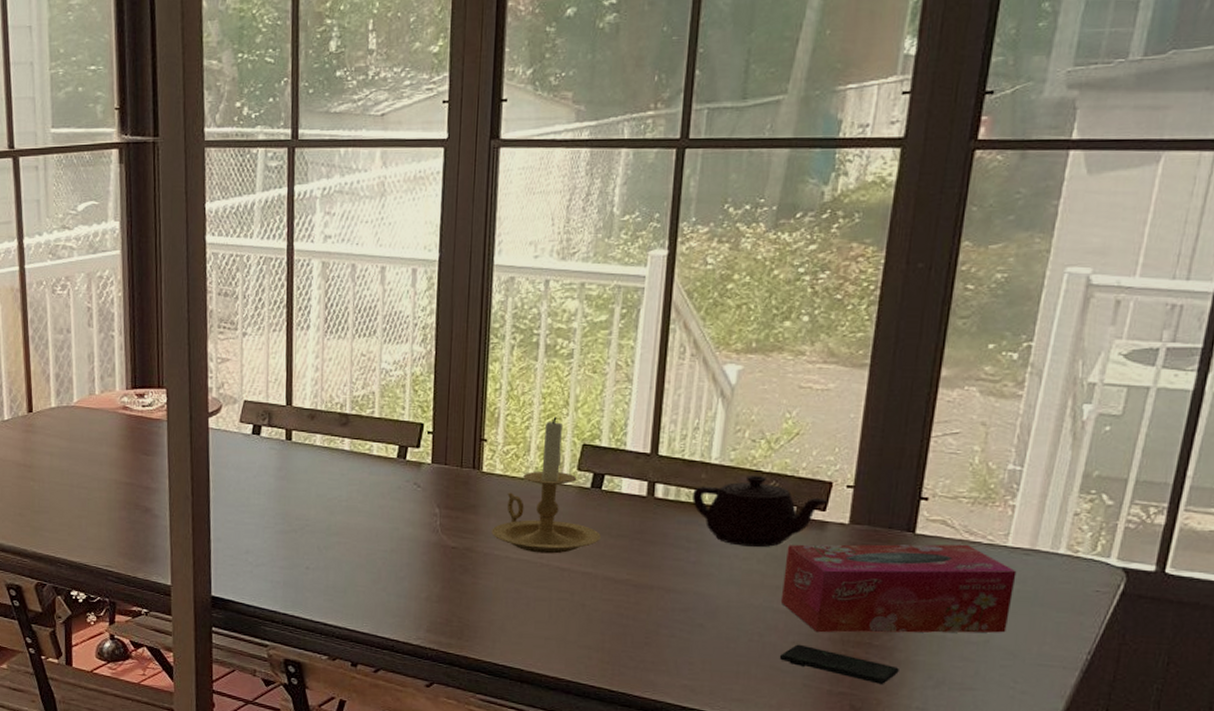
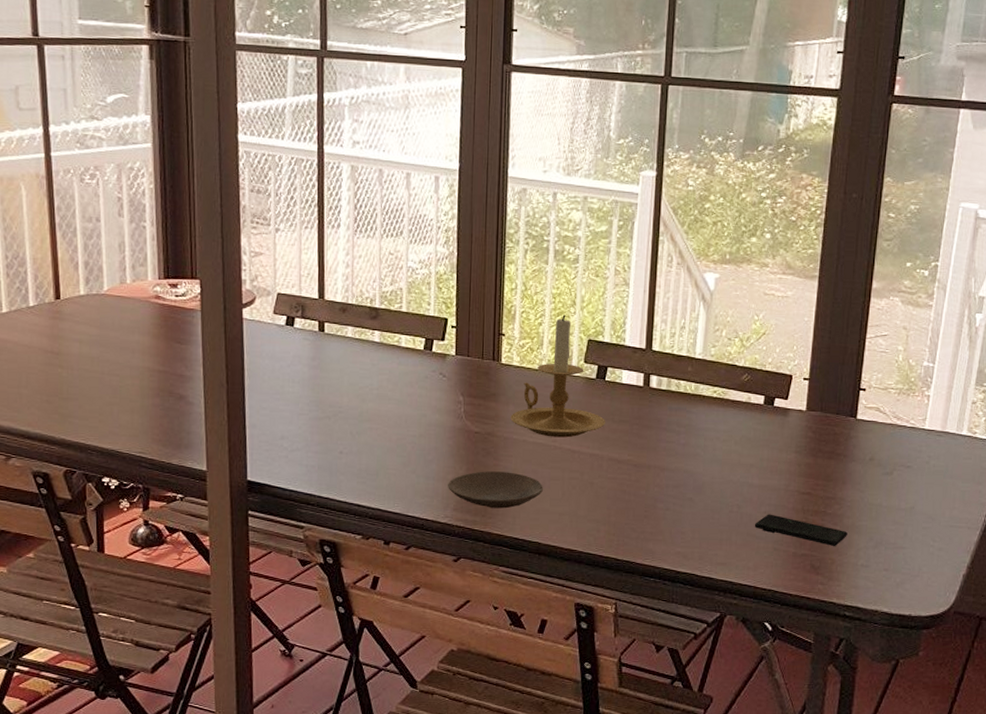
plate: none [421,590,527,631] -> present [448,471,543,509]
teapot: present [691,475,829,548] -> none [680,368,790,431]
tissue box: present [780,544,1017,633] -> none [754,427,932,504]

